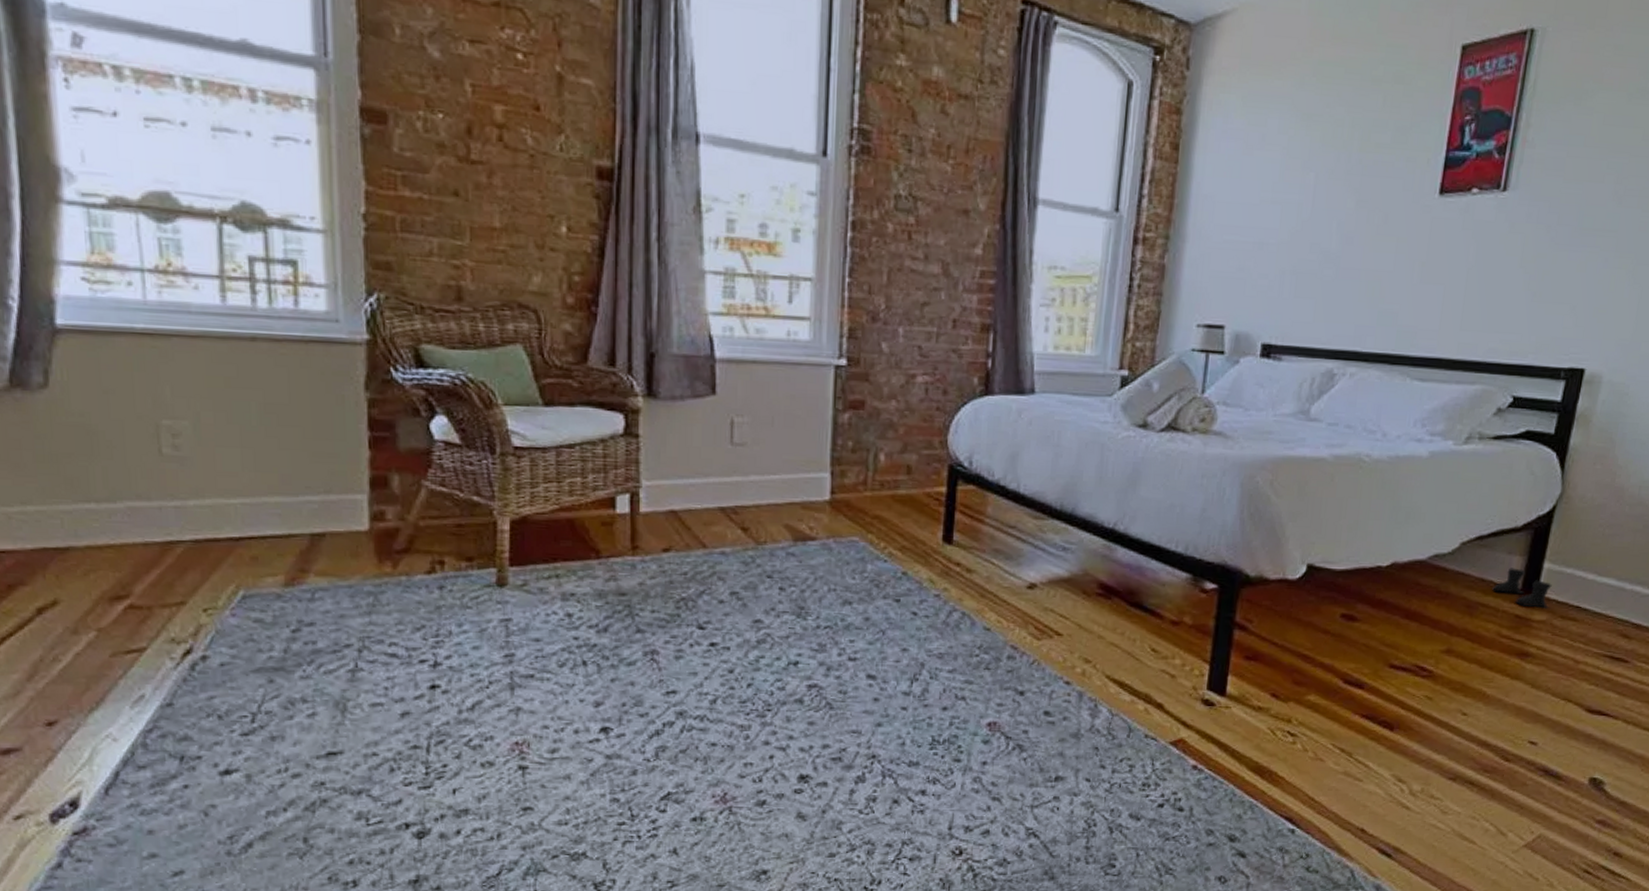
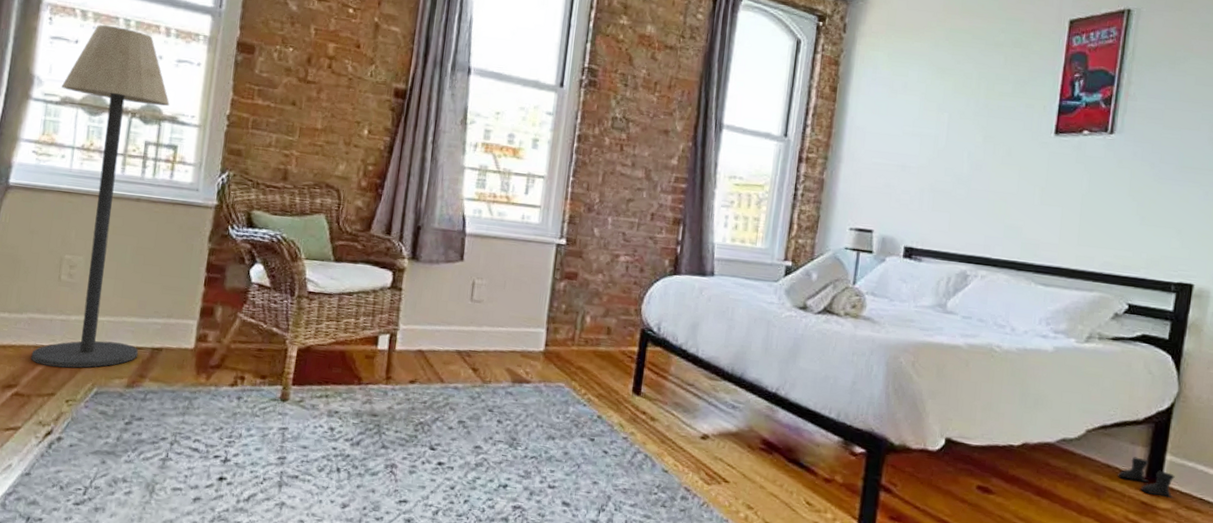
floor lamp: none [104,87,293,568] -> present [31,25,170,368]

